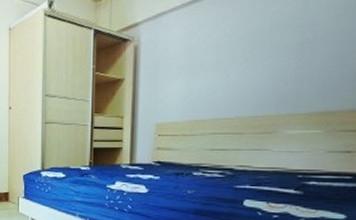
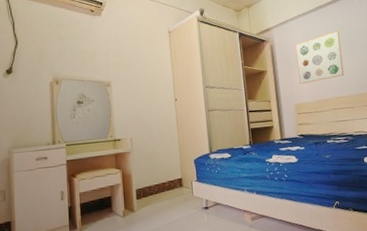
wall art: none [168,24,241,99] -> present [295,30,344,85]

